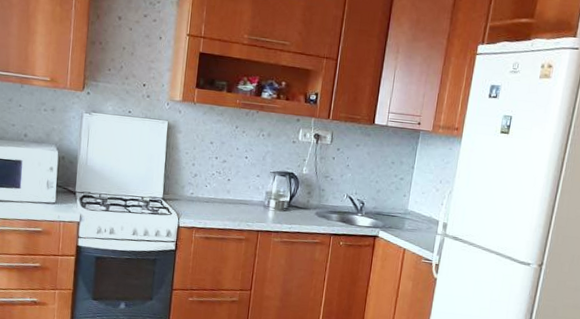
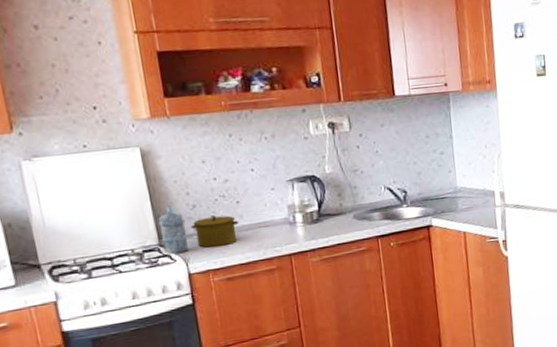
canister: none [165,170,186,209] -> present [158,205,189,255]
cooking pot: none [189,185,226,211] -> present [190,214,240,248]

